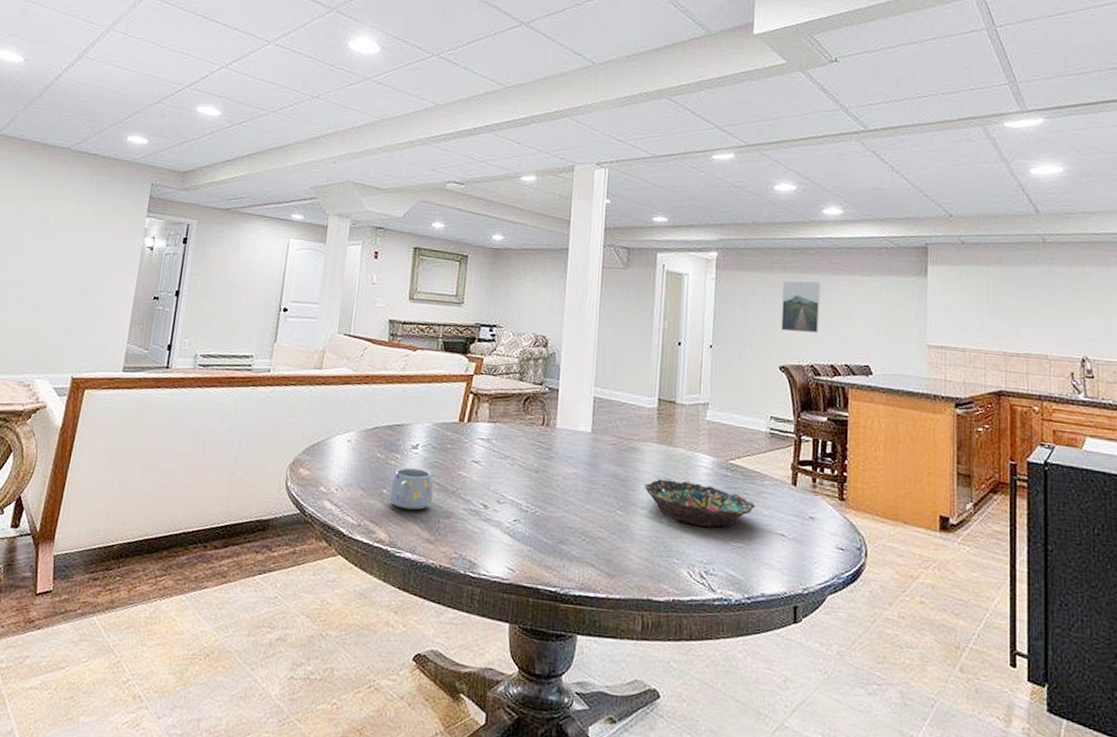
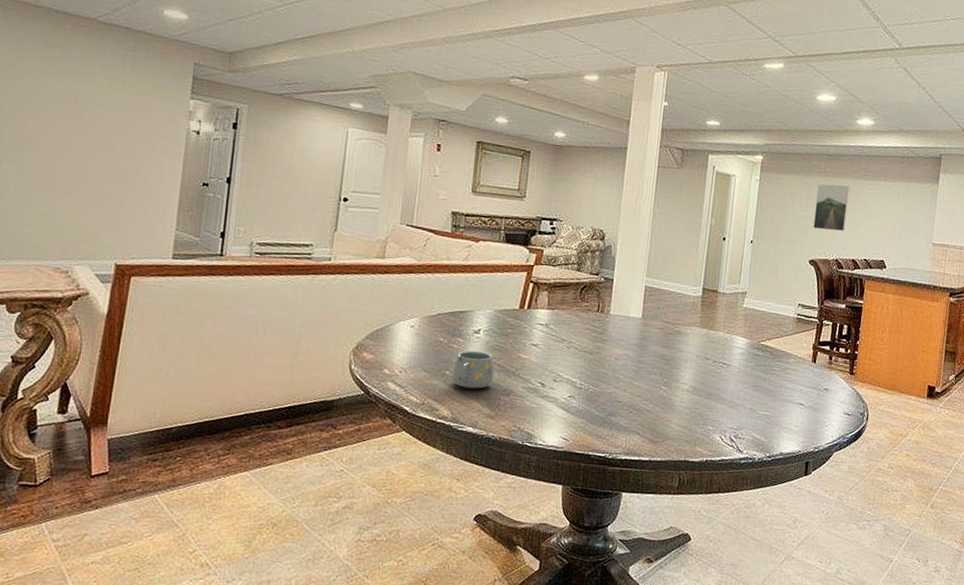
bowl: present [644,479,756,527] -> none [686,358,781,399]

